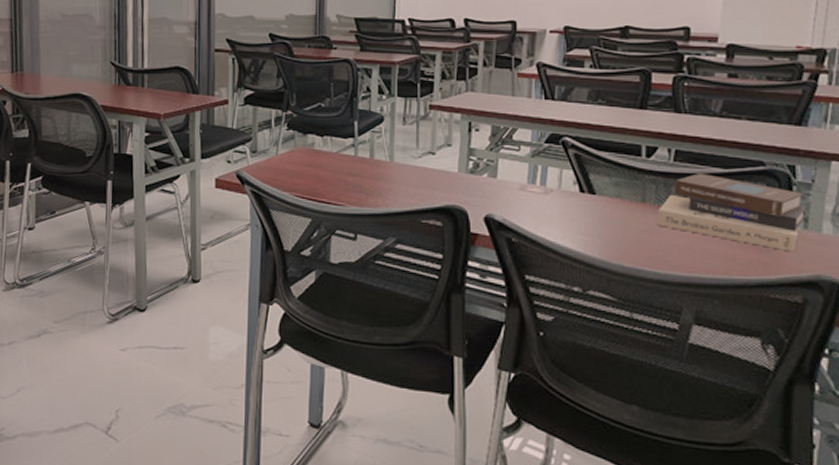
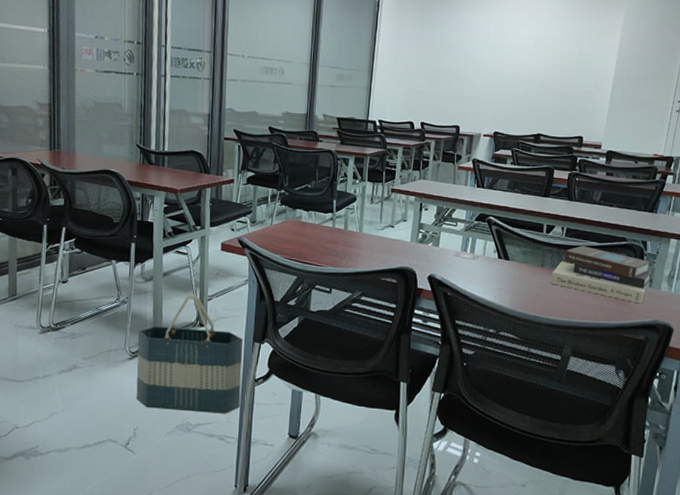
tote bag: none [117,242,247,394] -> present [136,293,243,414]

